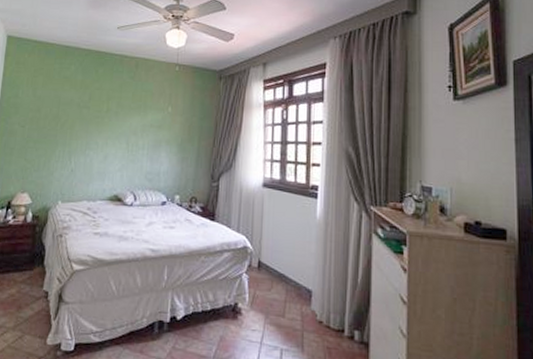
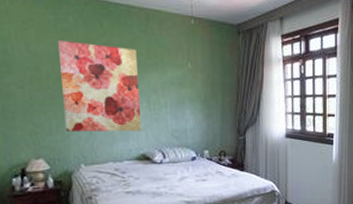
wall art: none [51,86,123,172] -> present [57,40,142,131]

